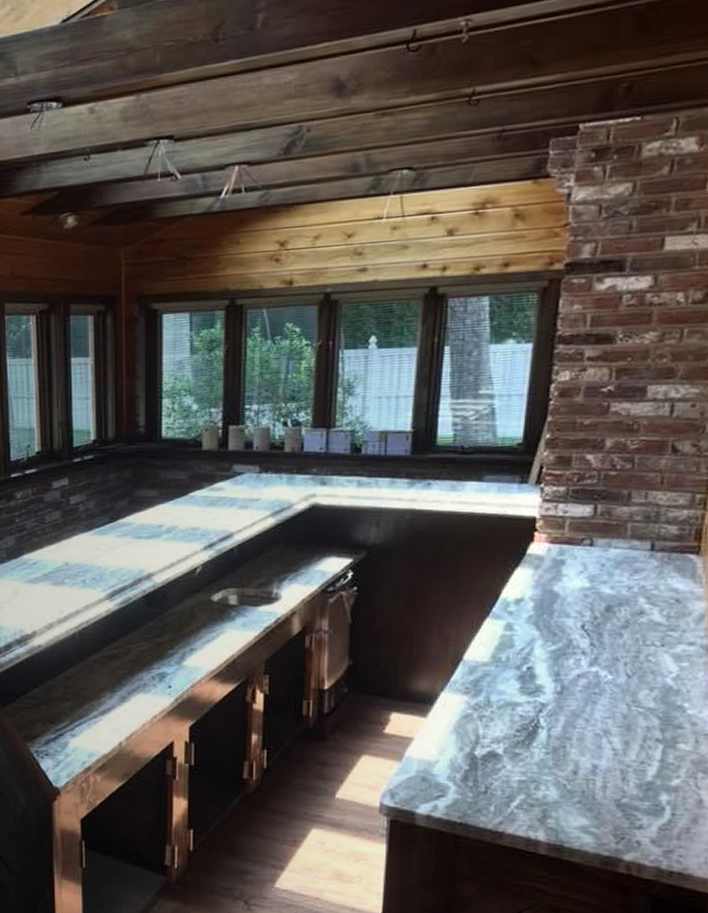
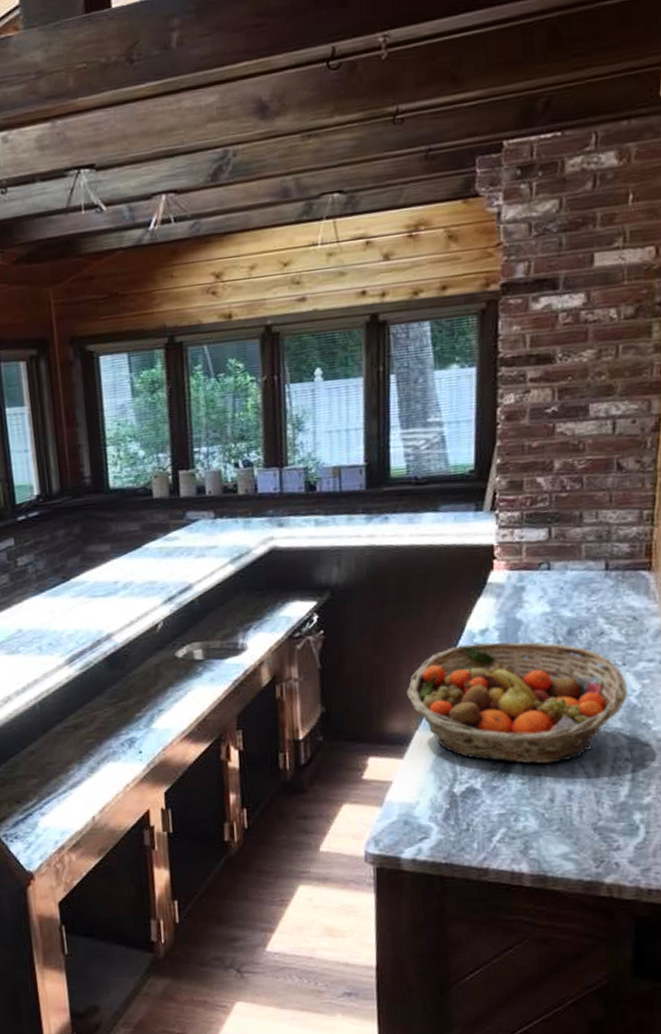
fruit basket: none [435,612,664,737] -> present [407,641,628,764]

